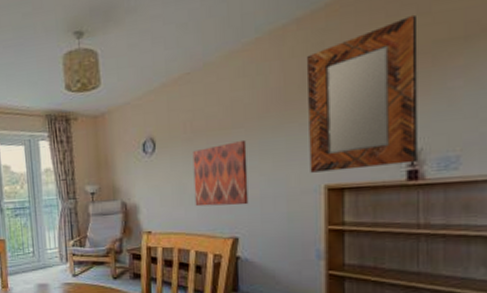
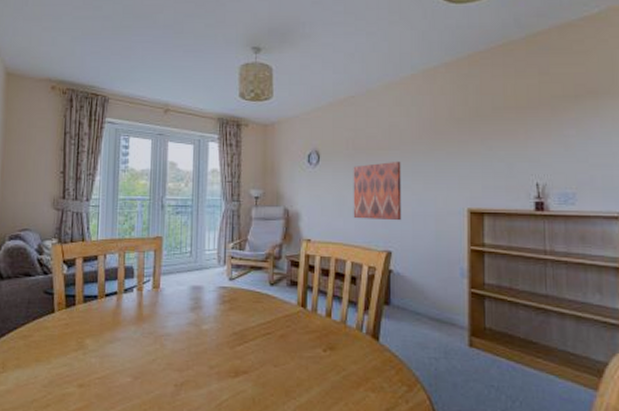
home mirror: present [307,14,418,173] -> none [454,73,543,197]

